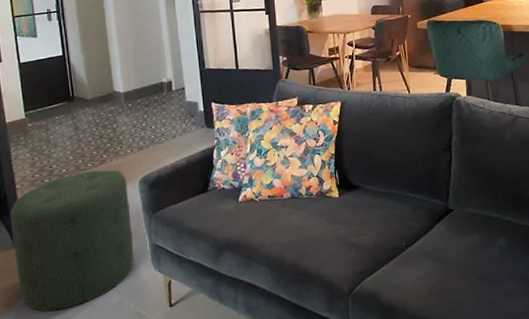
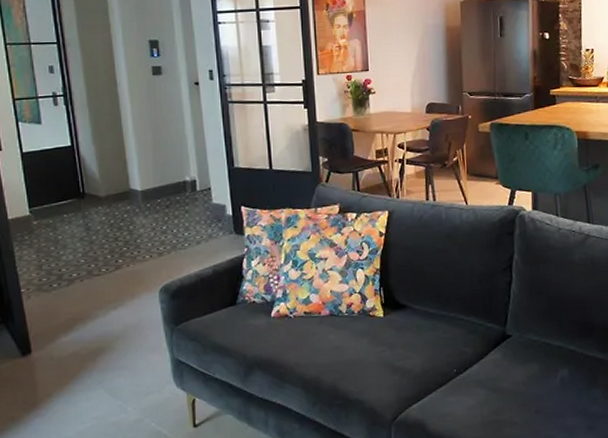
ottoman: present [10,169,134,312] -> none [15,275,154,427]

